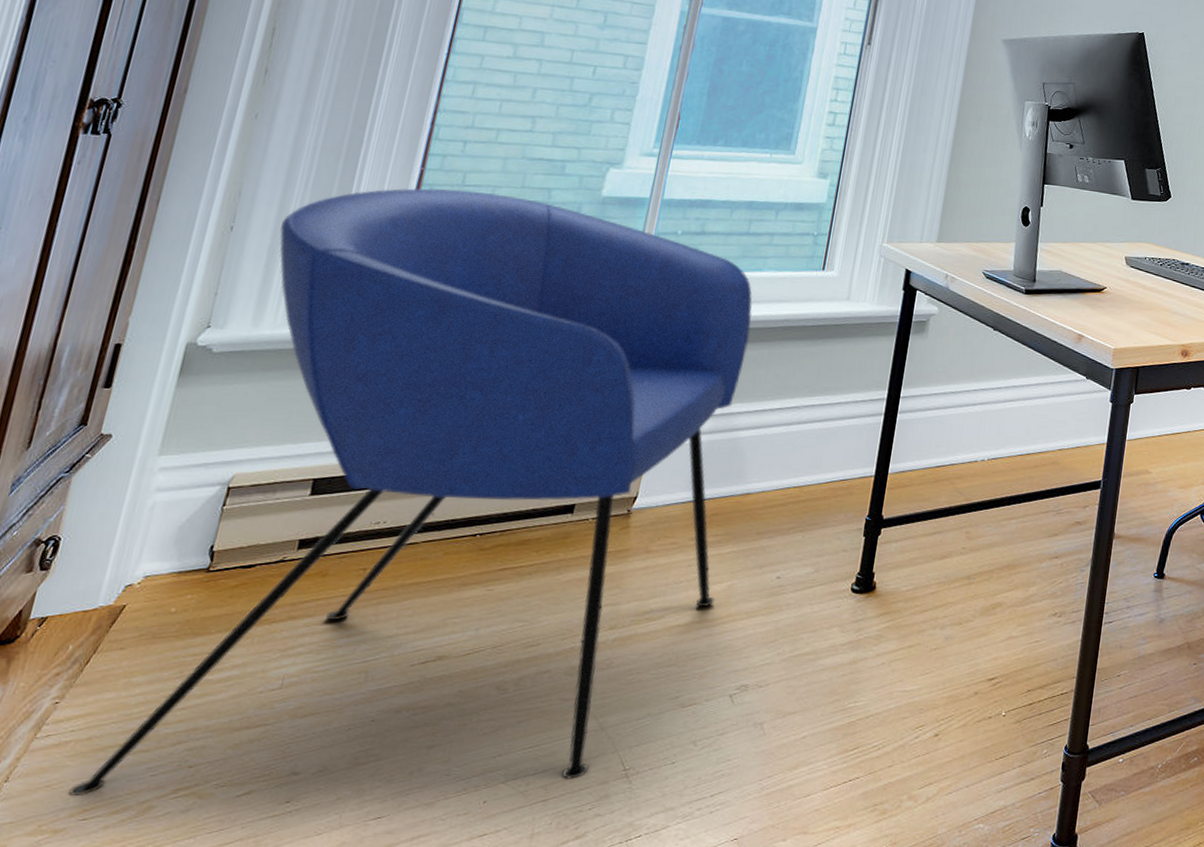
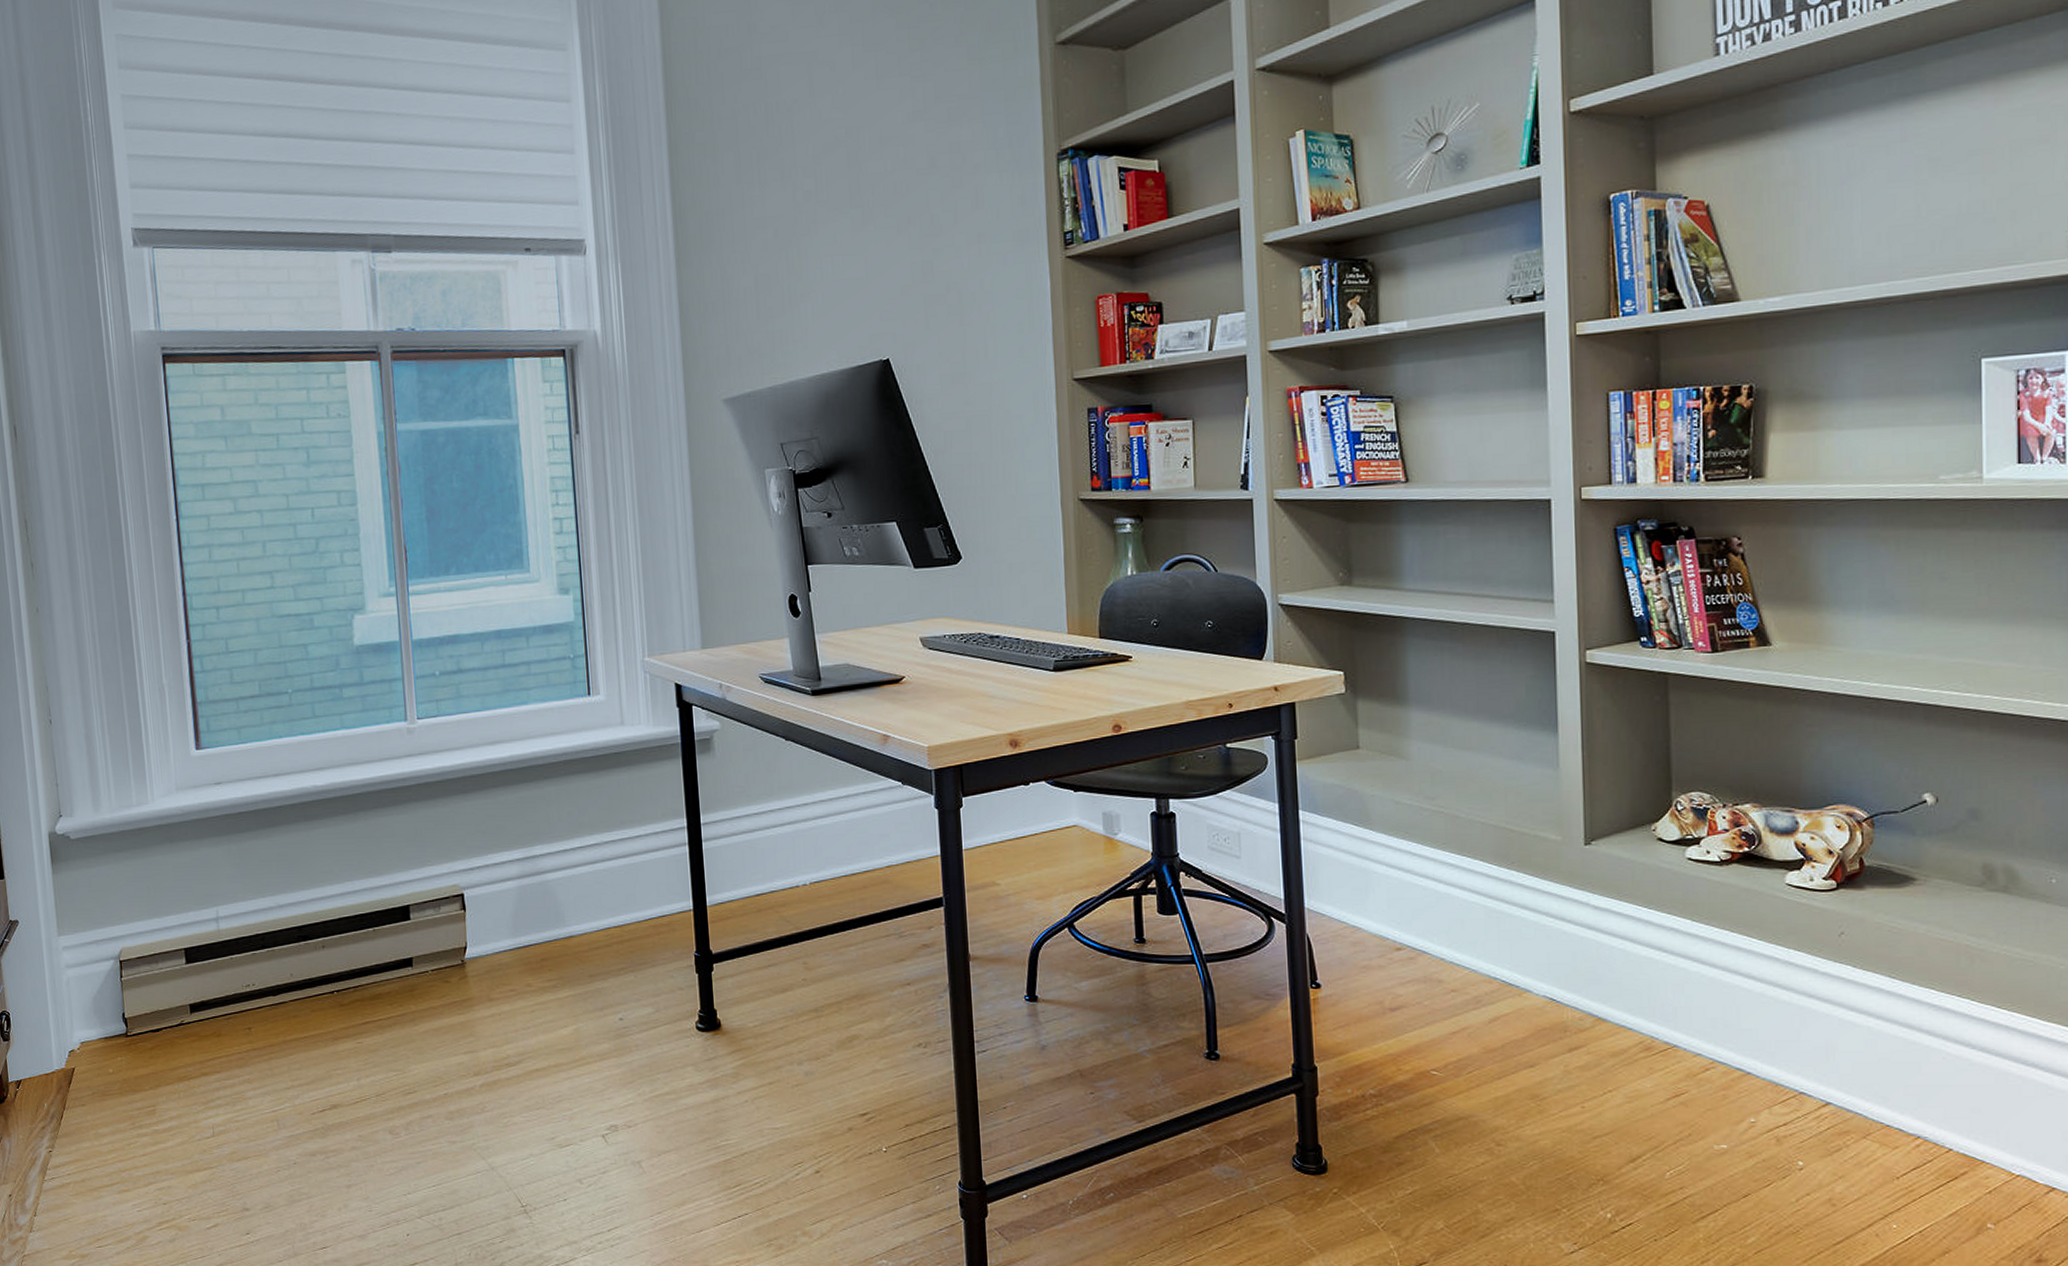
armchair: present [69,188,753,795] -> none [82,656,565,1227]

